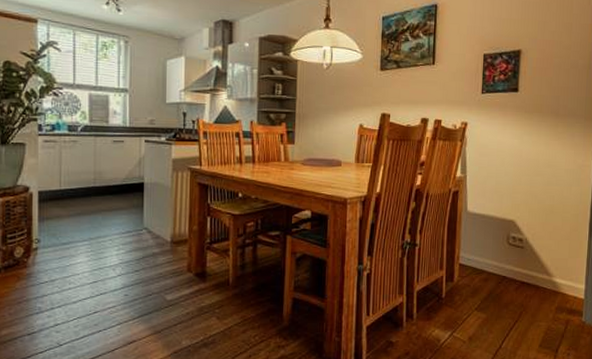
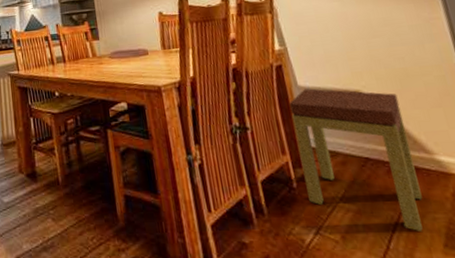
side table: none [452,214,540,336] -> present [288,88,423,233]

